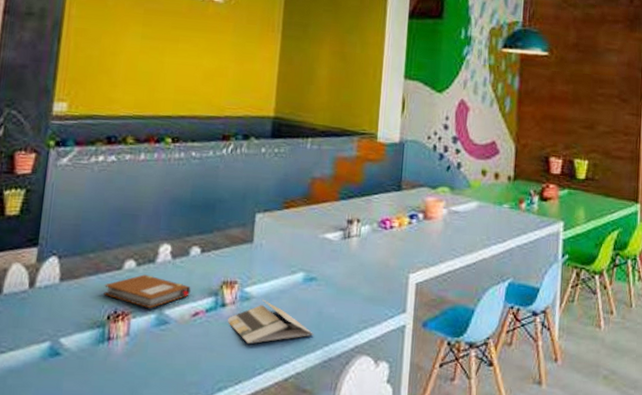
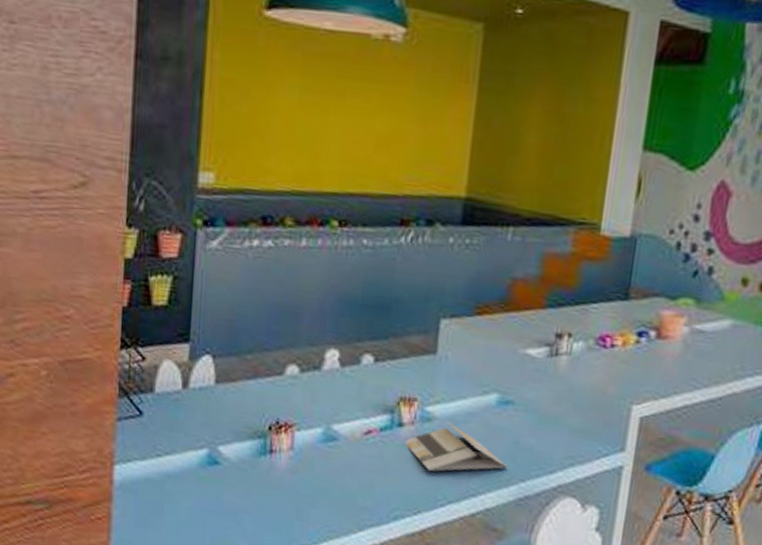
notebook: present [104,274,191,308] -> none [264,382,363,421]

